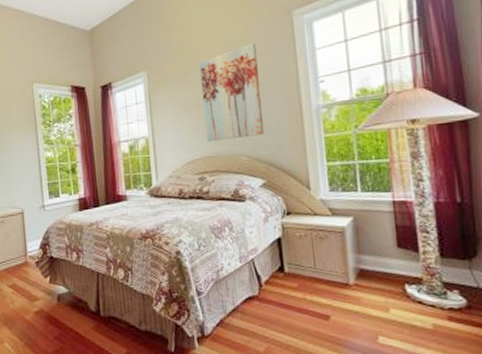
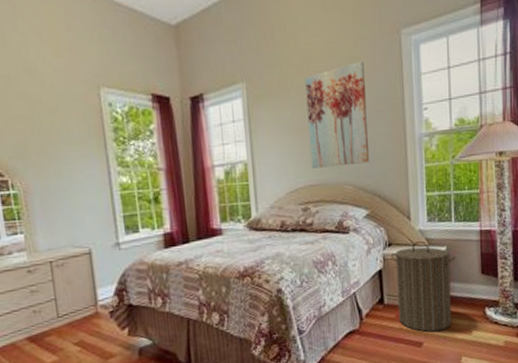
laundry hamper: none [289,211,365,306] -> present [390,241,456,332]

